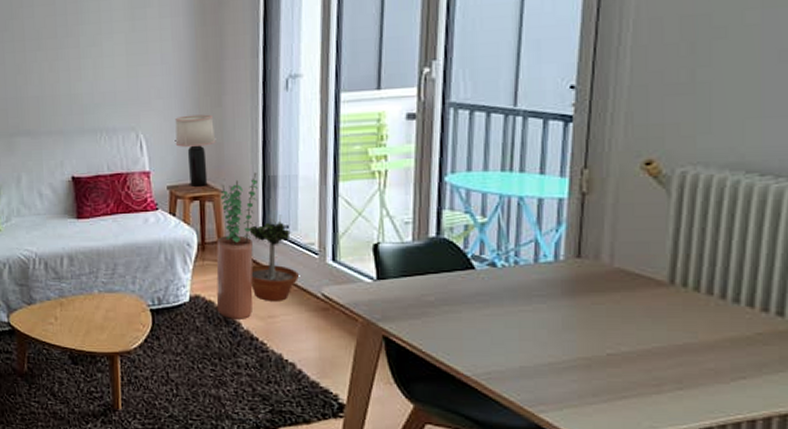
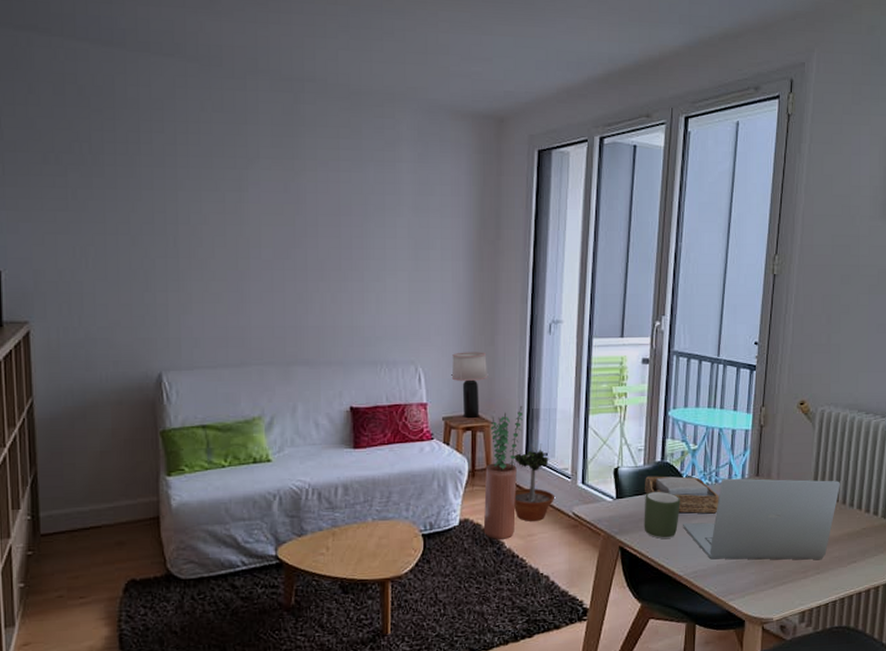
napkin holder: none [413,254,521,303] -> present [644,476,719,514]
mug: none [414,272,465,330] -> present [644,491,681,539]
laptop: none [467,259,716,370] -> present [682,478,840,560]

